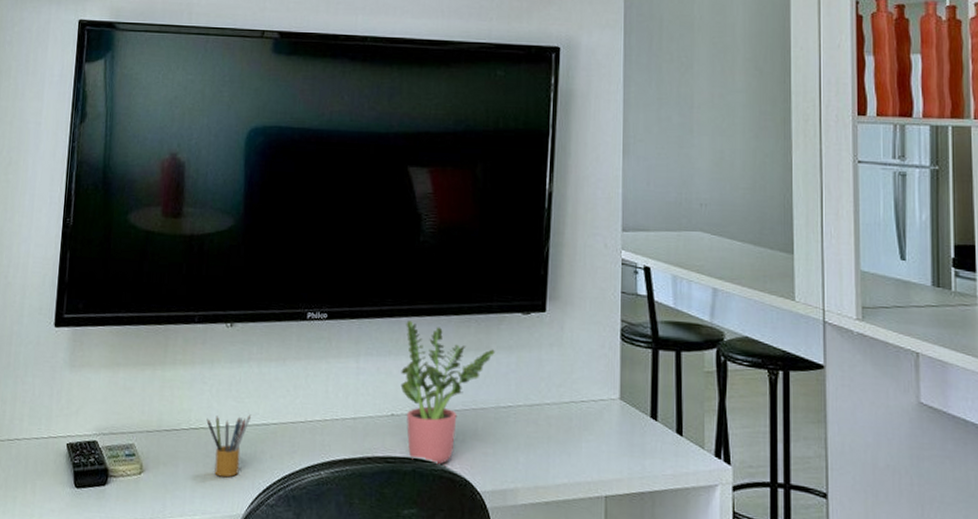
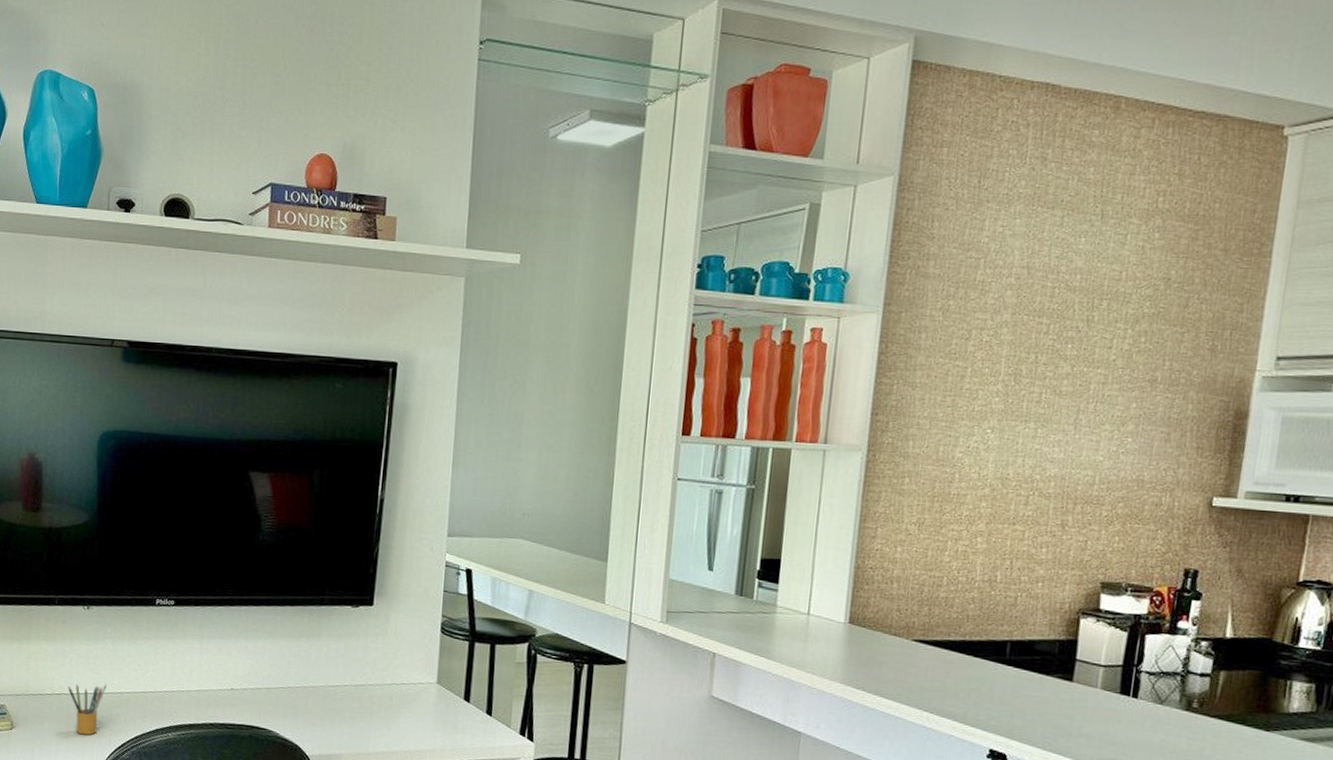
potted plant: present [400,320,495,465] -> none [239,609,325,732]

